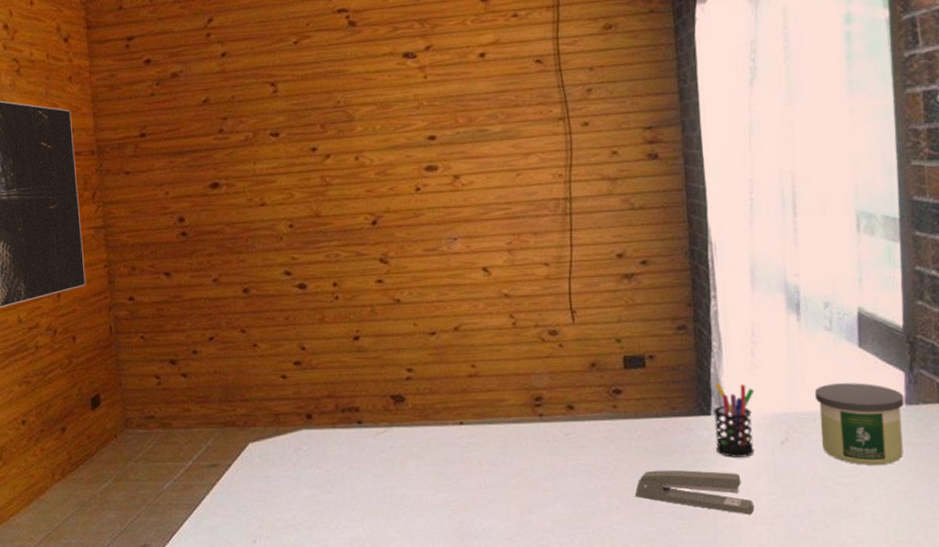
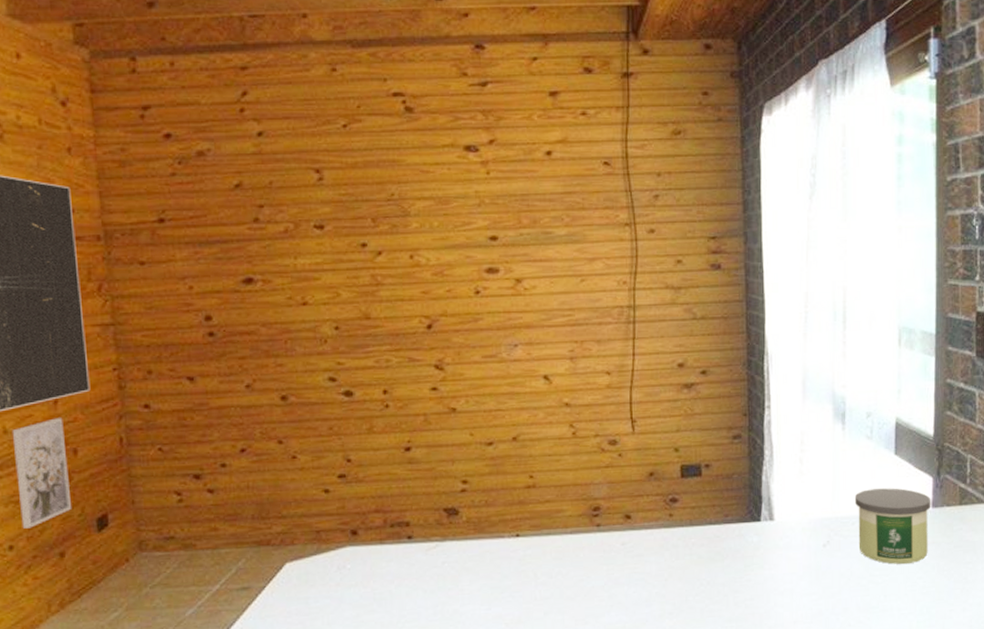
wall art: none [25,309,72,406] -> present [12,418,72,529]
stapler: present [635,469,755,515] -> none [688,575,797,615]
pen holder: present [713,383,755,457] -> none [763,490,801,561]

